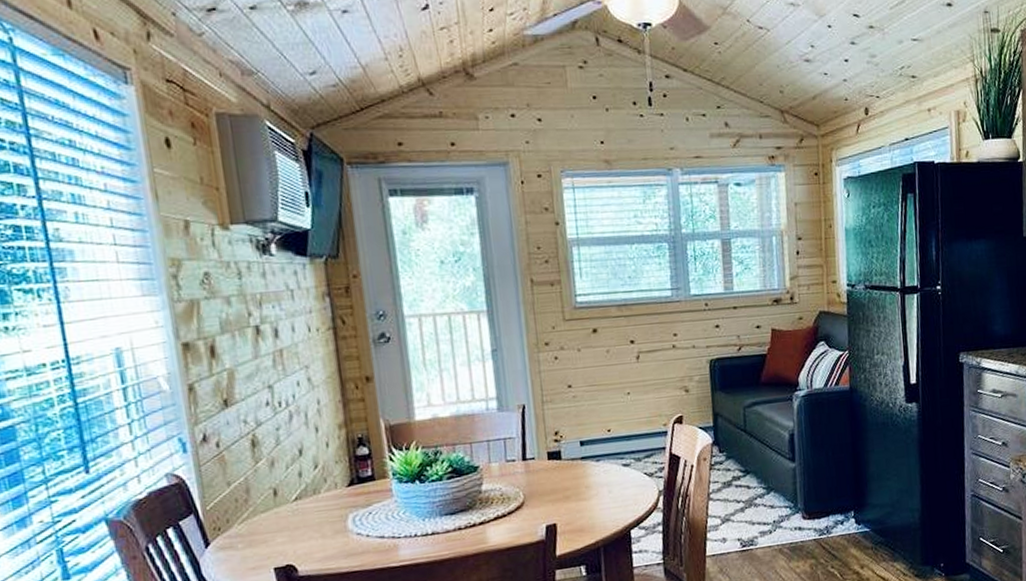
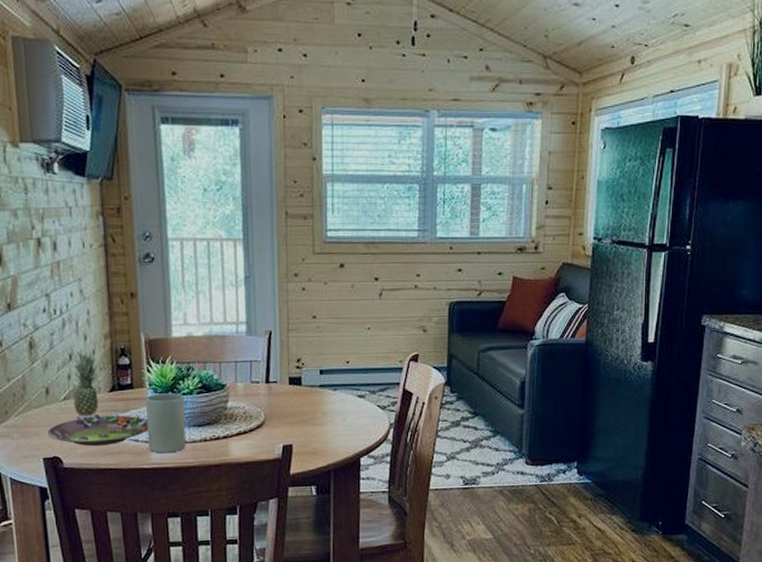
salad plate: none [278,508,395,550] -> present [47,413,149,447]
fruit: none [304,443,336,517] -> present [73,350,99,416]
cup: none [389,480,439,549] -> present [145,393,186,453]

